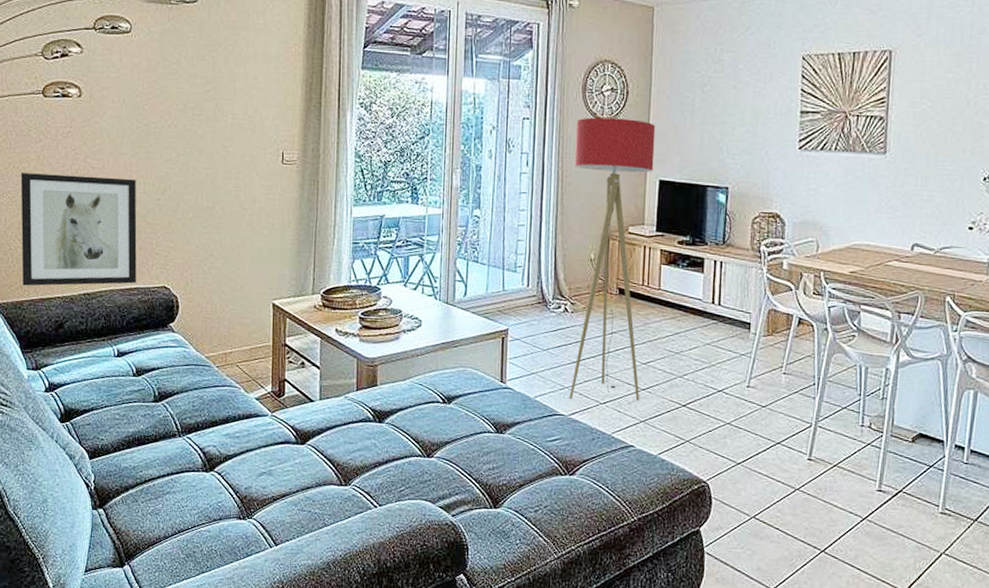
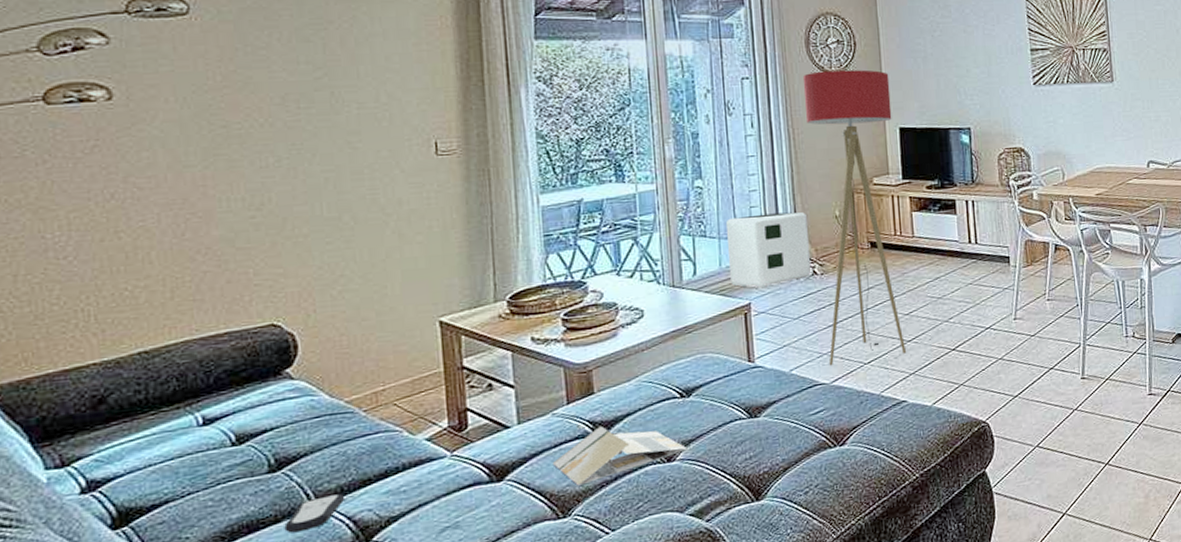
wall art: present [20,173,137,286] -> none [11,197,226,358]
remote control: none [160,428,200,452] -> present [284,494,346,533]
brochure: none [341,415,444,462] -> present [552,426,688,486]
air purifier: none [494,248,565,318] -> present [725,212,812,289]

